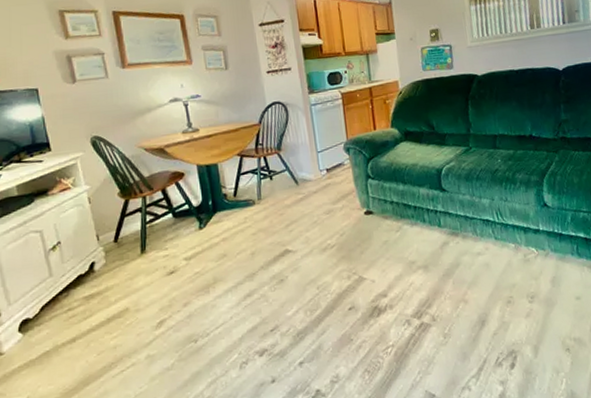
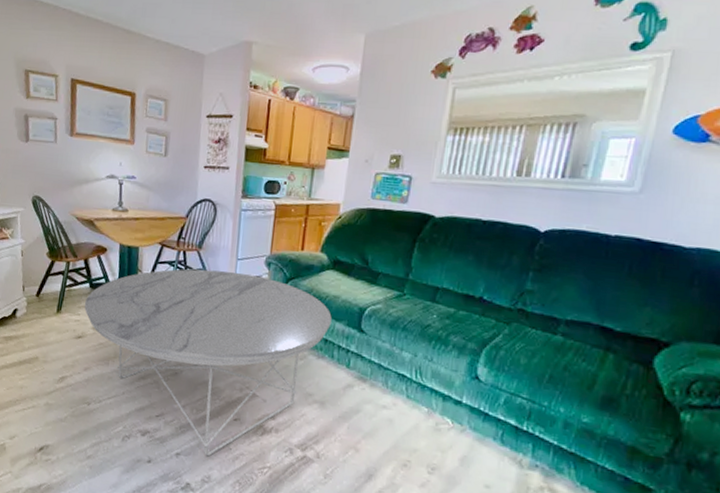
coffee table: none [170,163,416,356] -> present [84,269,332,457]

